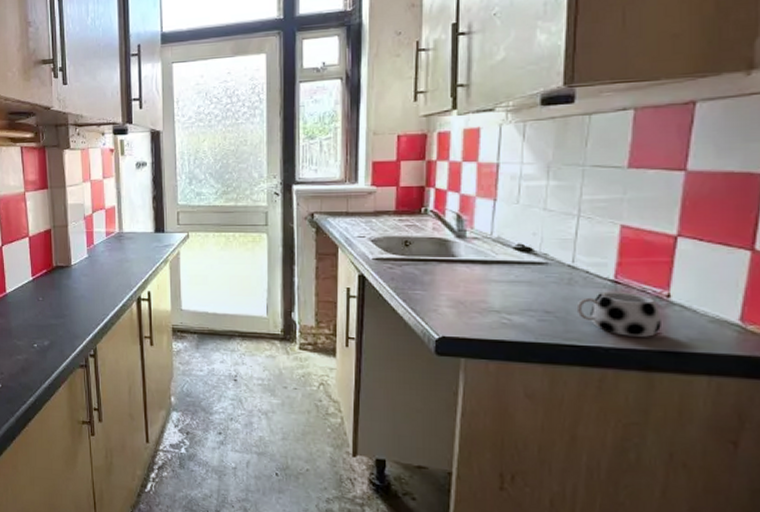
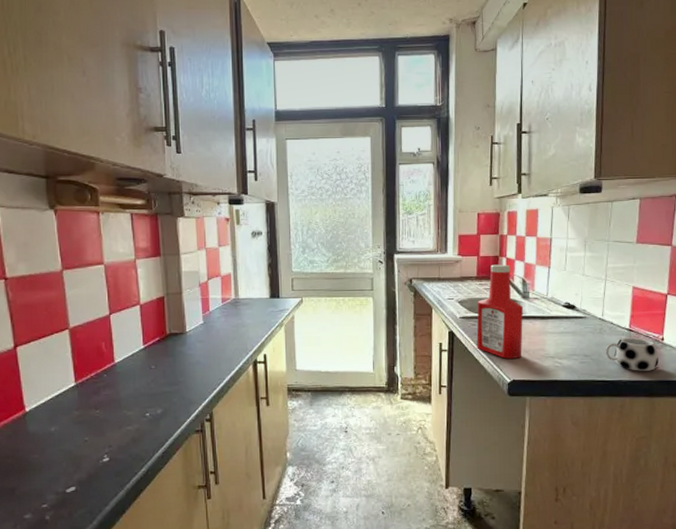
ketchup bottle: none [394,196,457,311] -> present [476,264,523,359]

